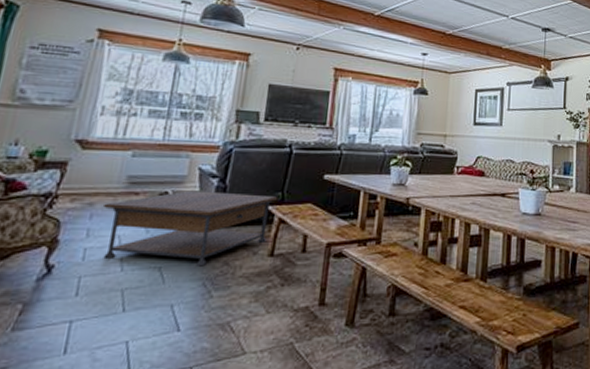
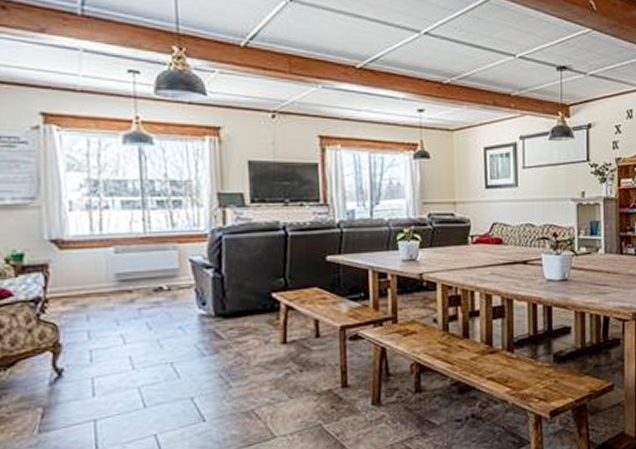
coffee table: present [103,190,278,267] -> none [98,282,281,360]

